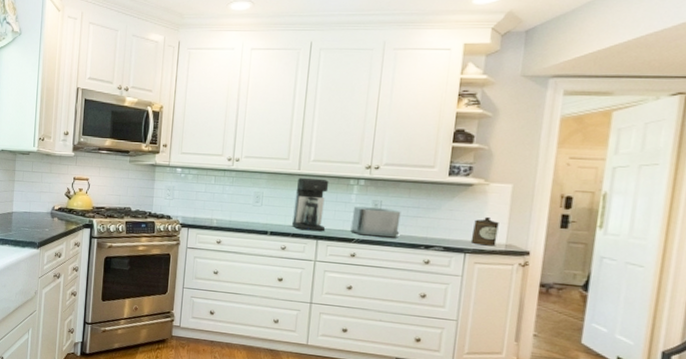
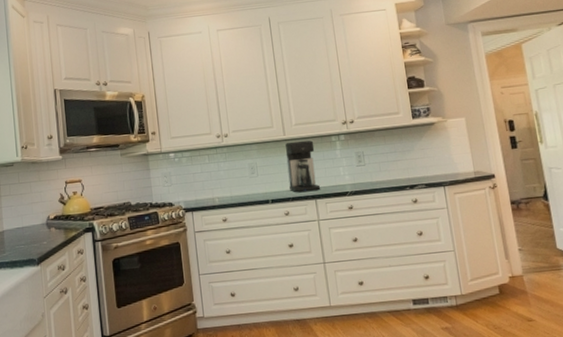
toaster: present [350,206,401,238] -> none [340,157,386,188]
canister: present [470,217,499,246] -> none [444,150,467,177]

